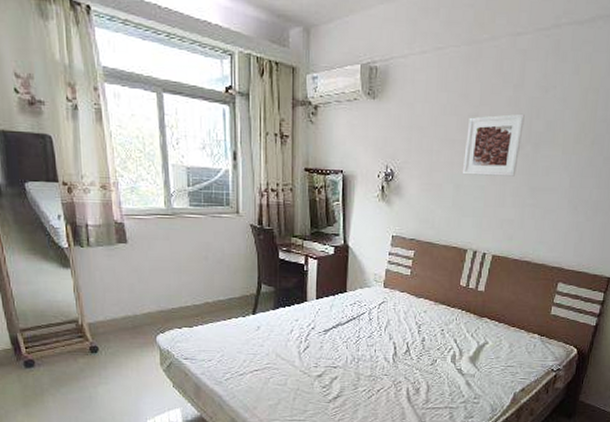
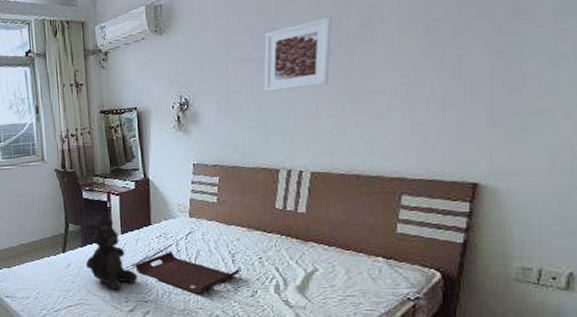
teddy bear: none [276,283,328,356] -> present [85,219,137,291]
serving tray: none [327,319,424,361] -> present [135,251,240,294]

